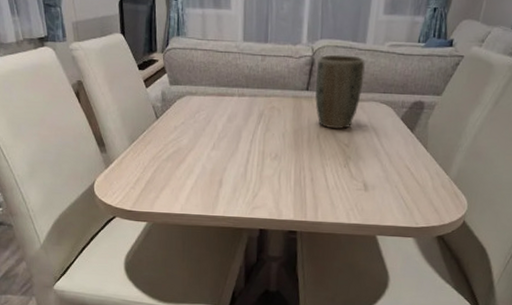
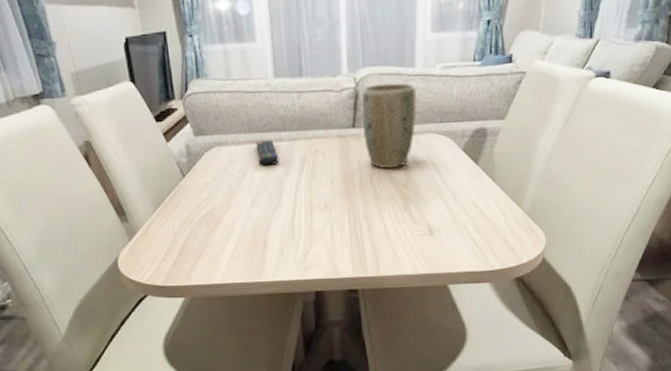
remote control: none [221,94,240,117] -> present [255,140,279,166]

